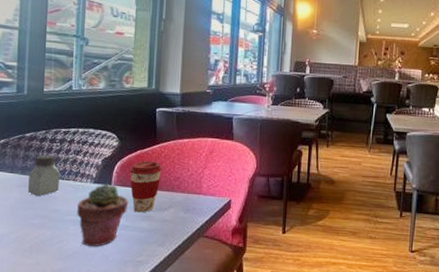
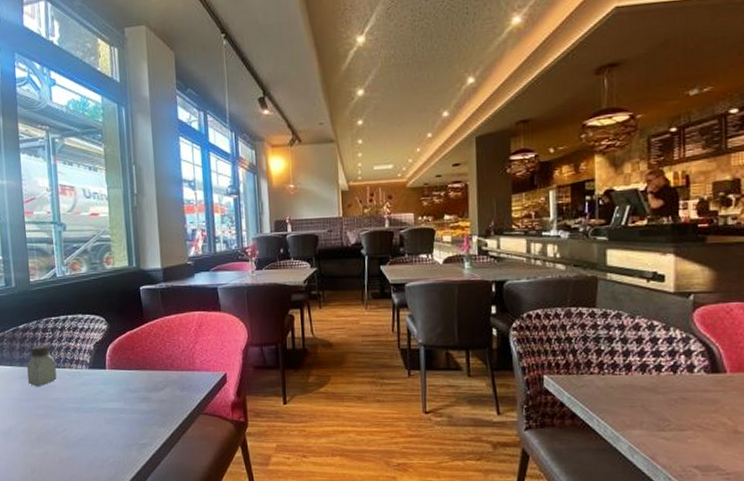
potted succulent: present [77,183,129,247] -> none [76,367,125,433]
coffee cup: present [129,161,162,213] -> none [121,341,153,395]

